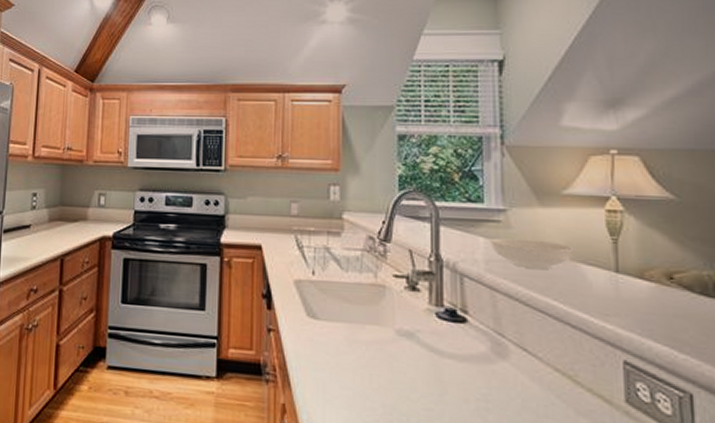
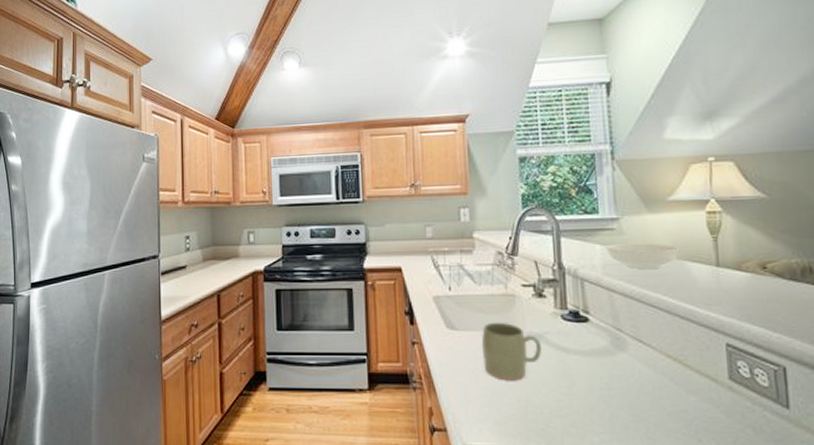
mug: none [344,314,411,381] -> present [481,322,541,380]

